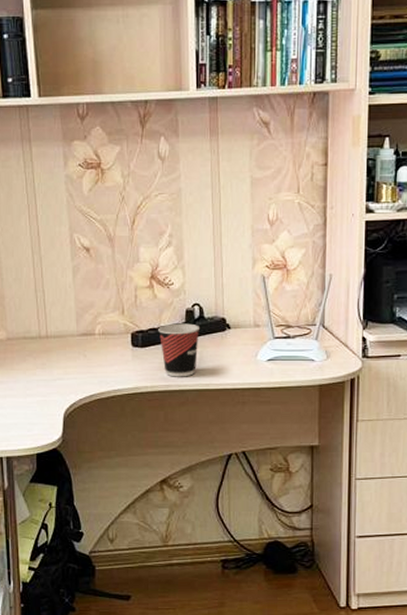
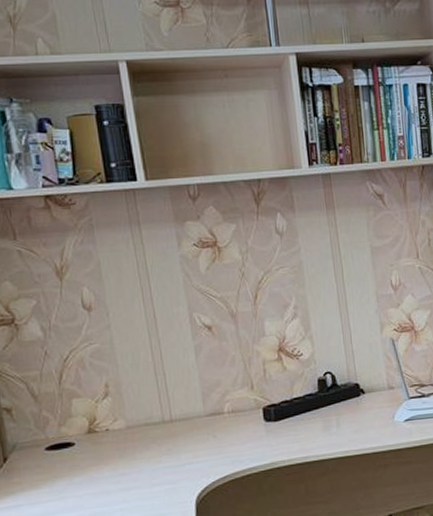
cup: present [158,323,199,377] -> none [291,392,334,448]

